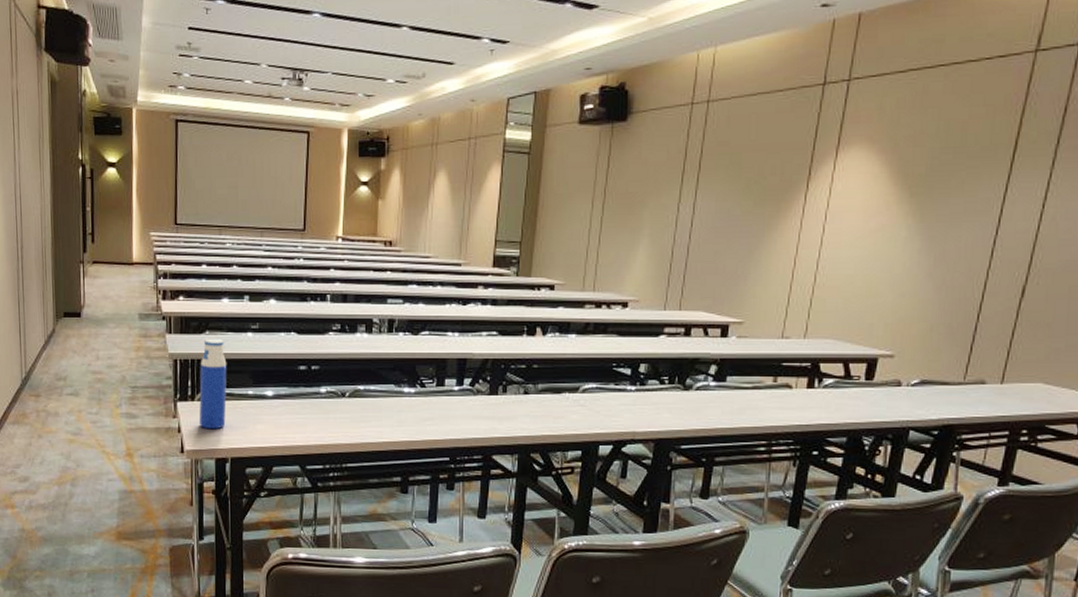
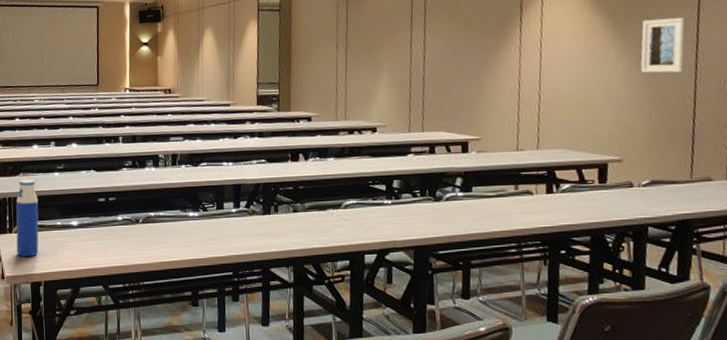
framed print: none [930,195,990,260] -> present [640,17,685,73]

